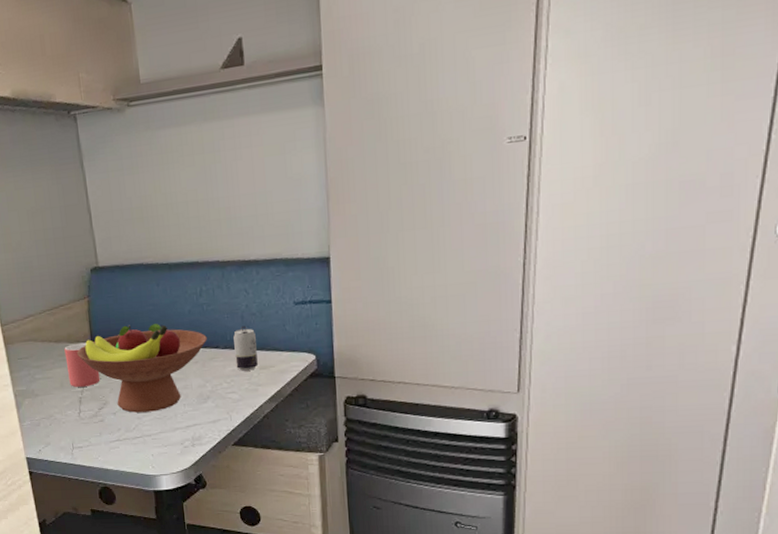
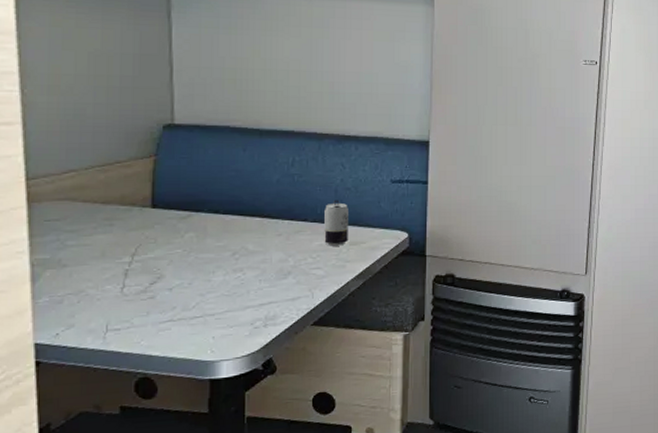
mug: present [64,342,100,387] -> none [113,206,157,257]
fruit bowl: present [76,324,207,413] -> none [129,190,295,289]

